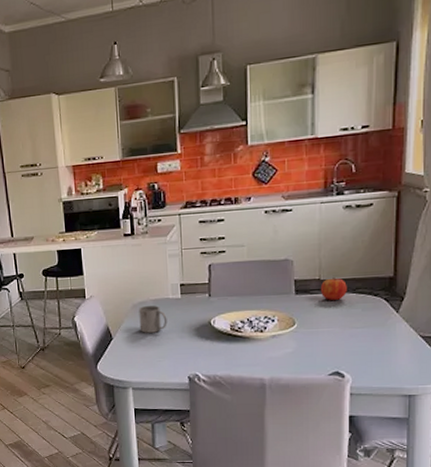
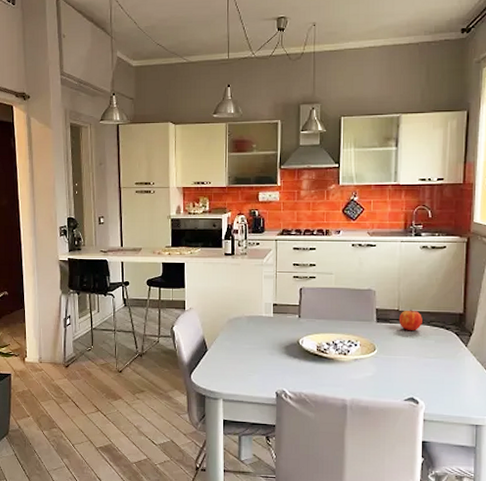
mug: present [139,306,167,333] -> none [233,322,259,348]

